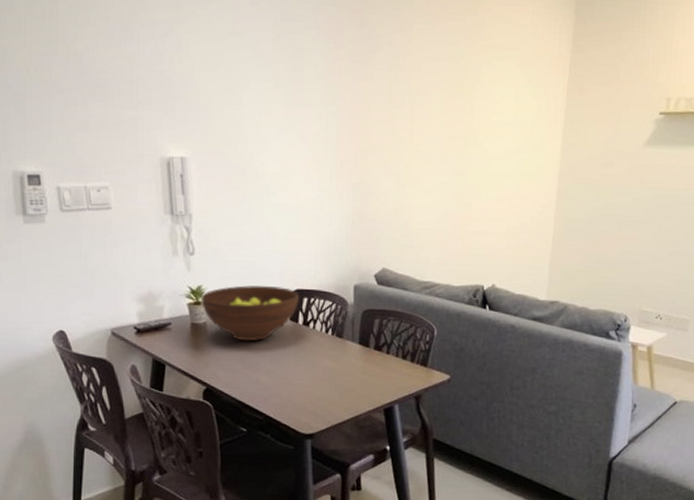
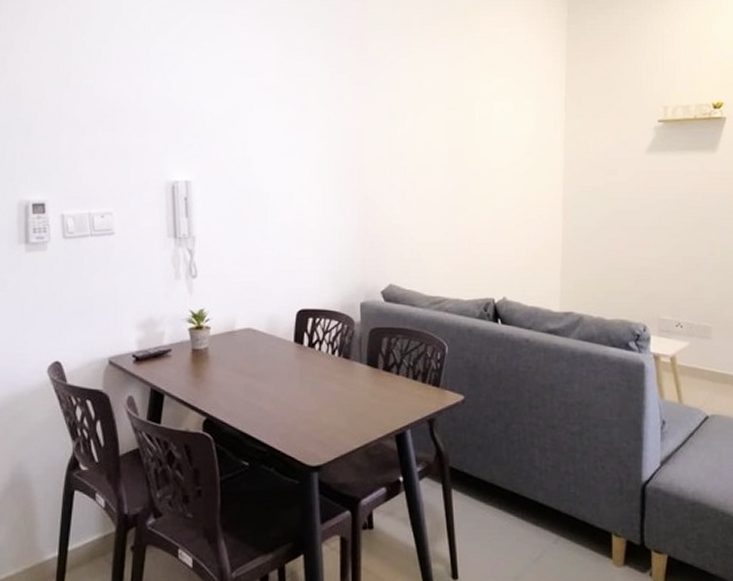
fruit bowl: present [200,285,299,342] -> none [202,307,304,366]

